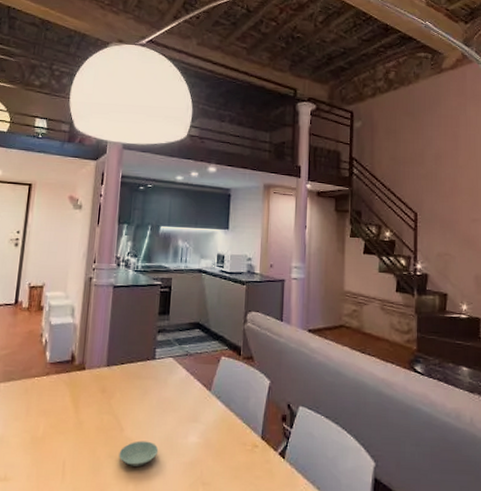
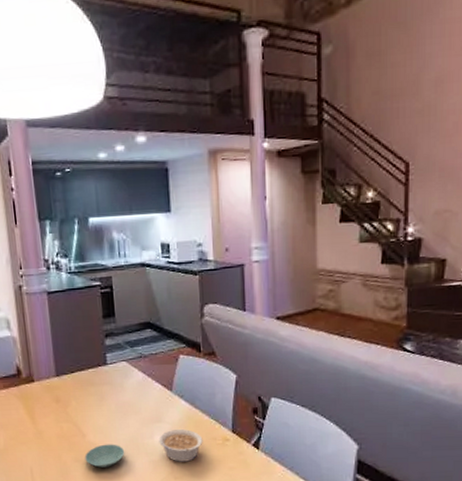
legume: none [192,431,234,467] -> present [159,429,203,462]

